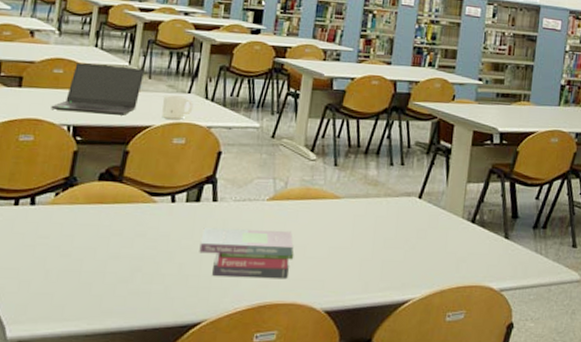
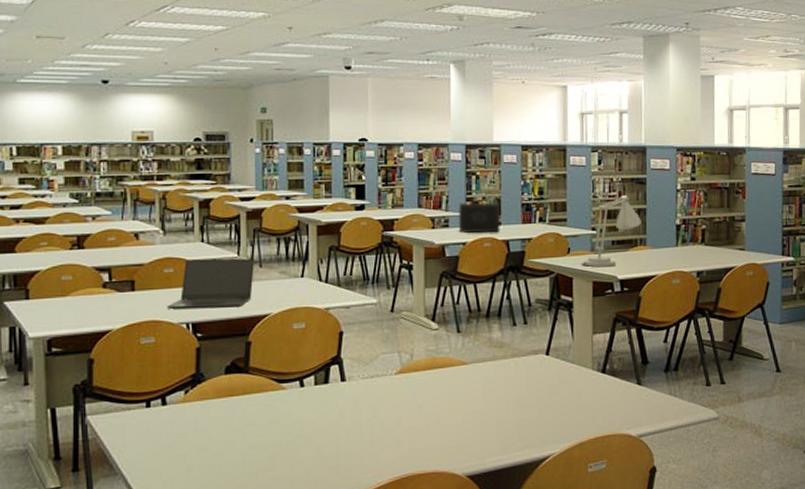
mug: present [162,94,194,119] -> none [276,280,308,305]
books: present [199,228,294,280] -> none [334,403,429,455]
laptop: none [349,39,393,71] -> present [459,202,501,233]
desk lamp: none [464,50,528,119] -> present [581,195,641,267]

